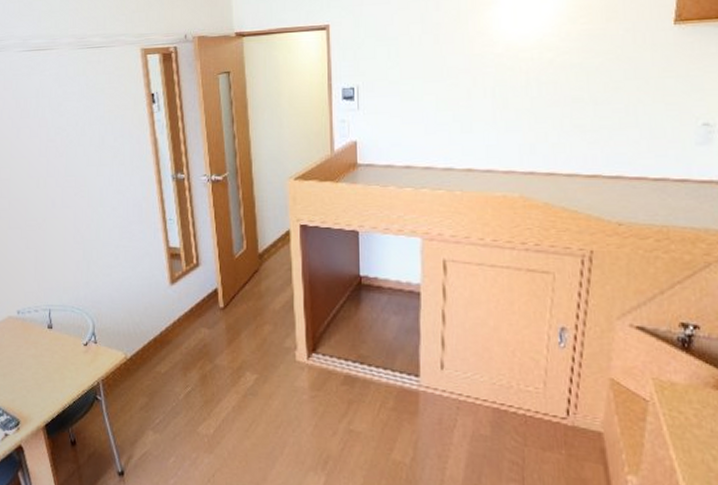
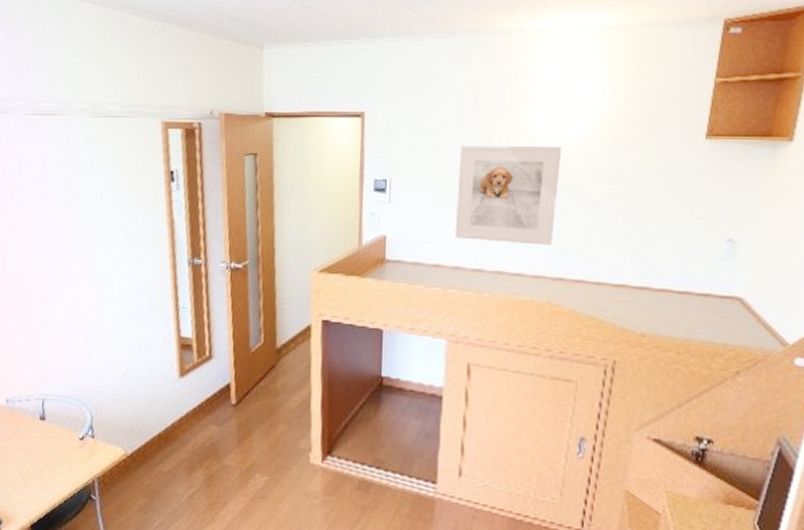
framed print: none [423,42,526,141] -> present [455,146,562,245]

